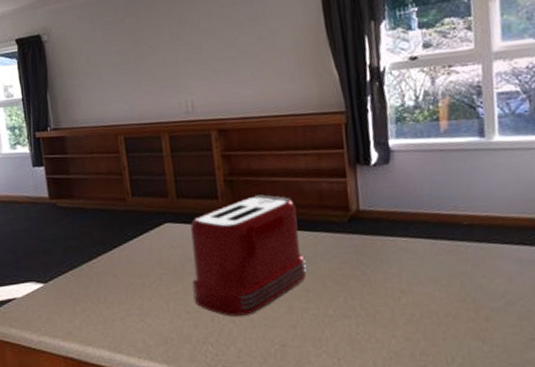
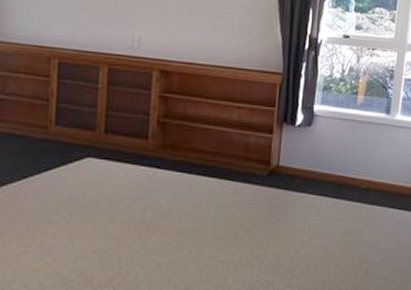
toaster: present [190,194,308,317] -> none [103,140,223,259]

